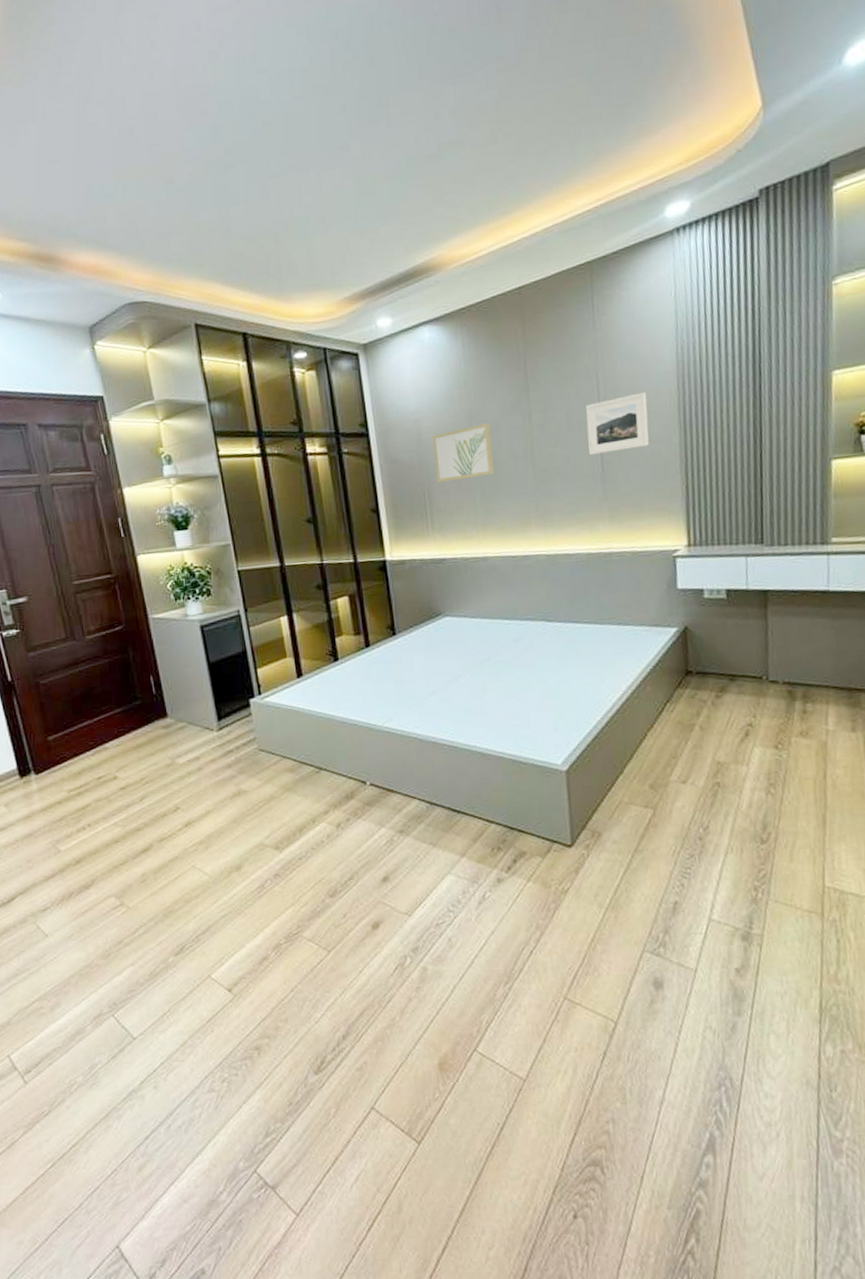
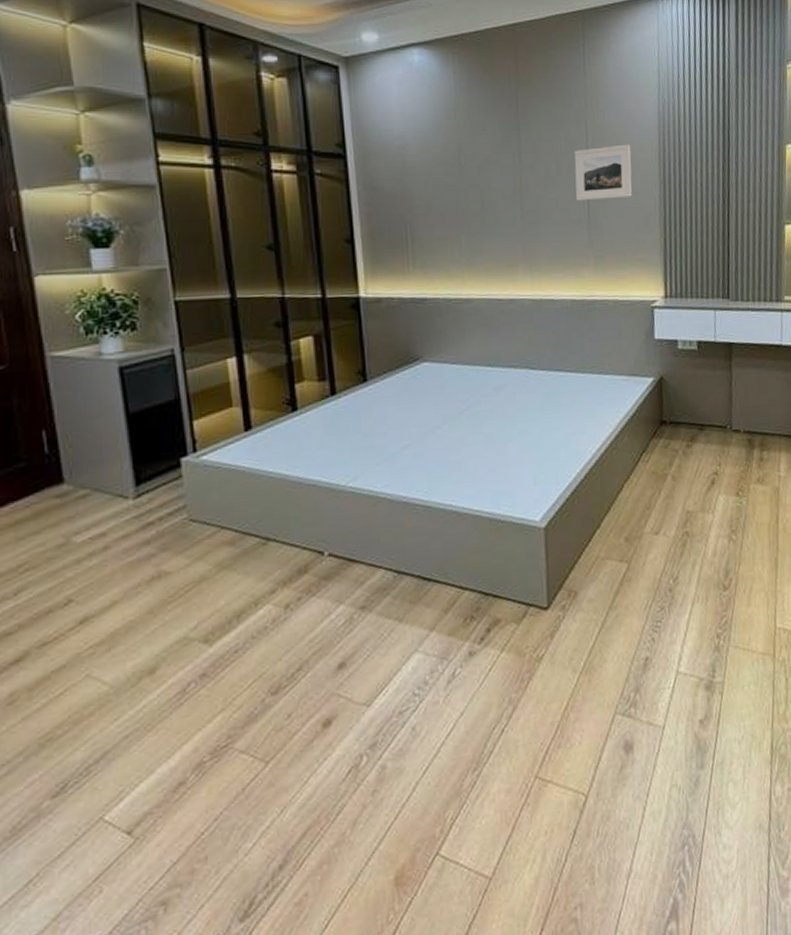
wall art: present [433,423,494,483] -> none [418,158,482,216]

